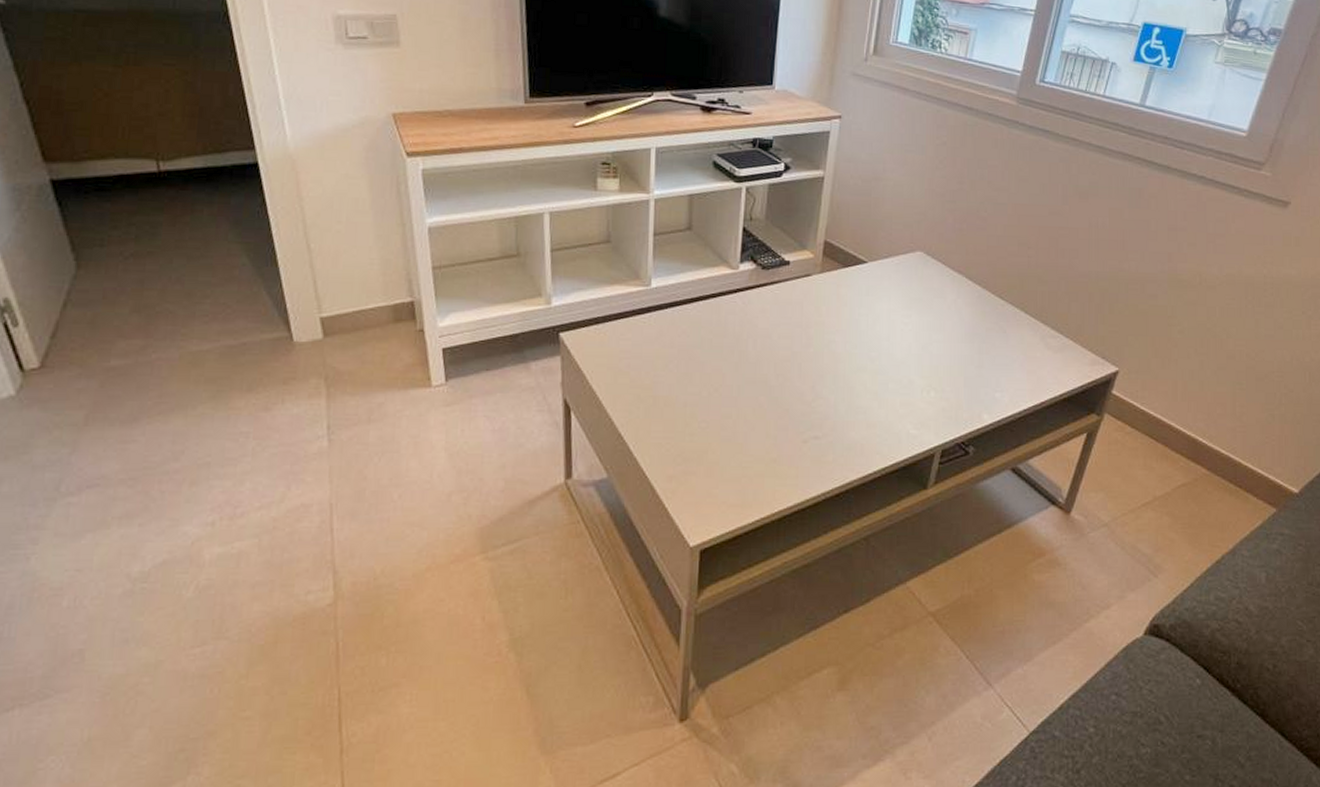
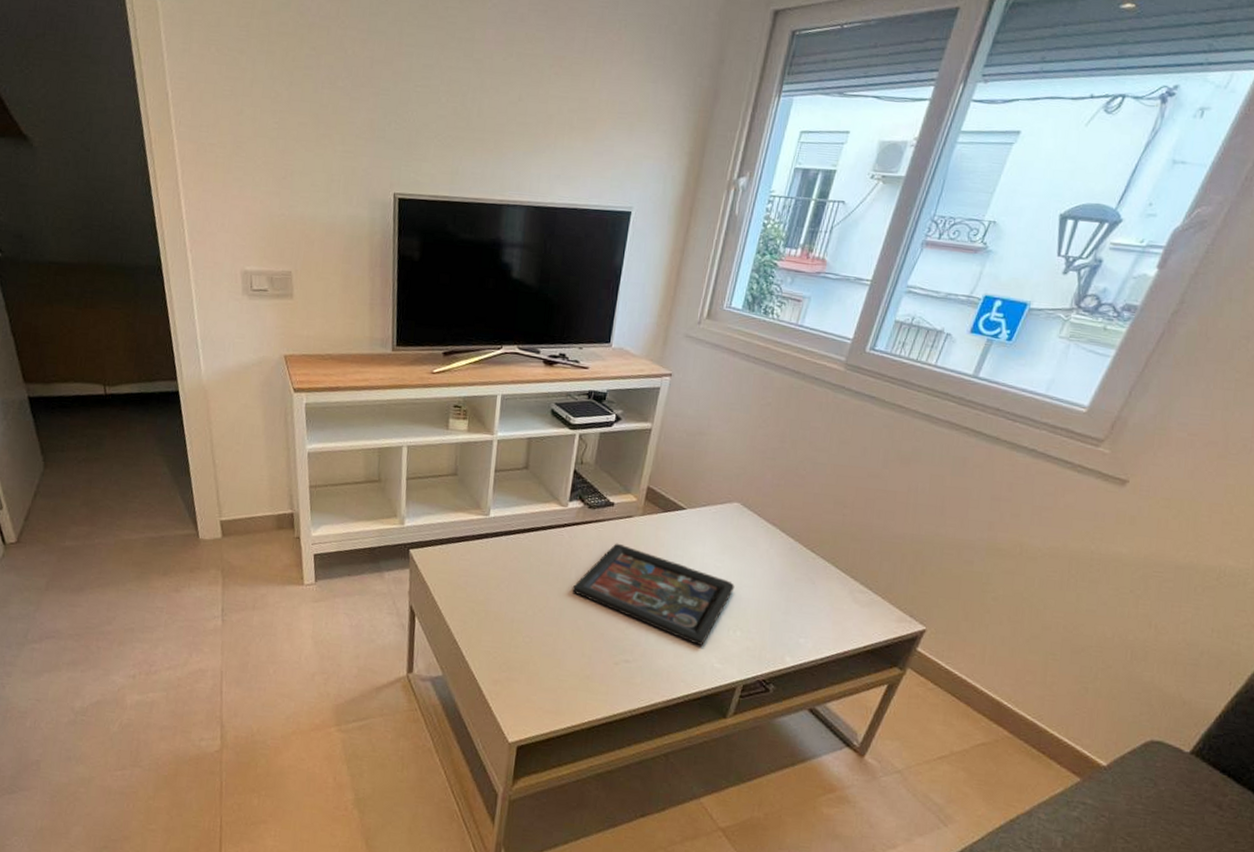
decorative tray: none [750,306,925,411] -> present [572,543,735,645]

